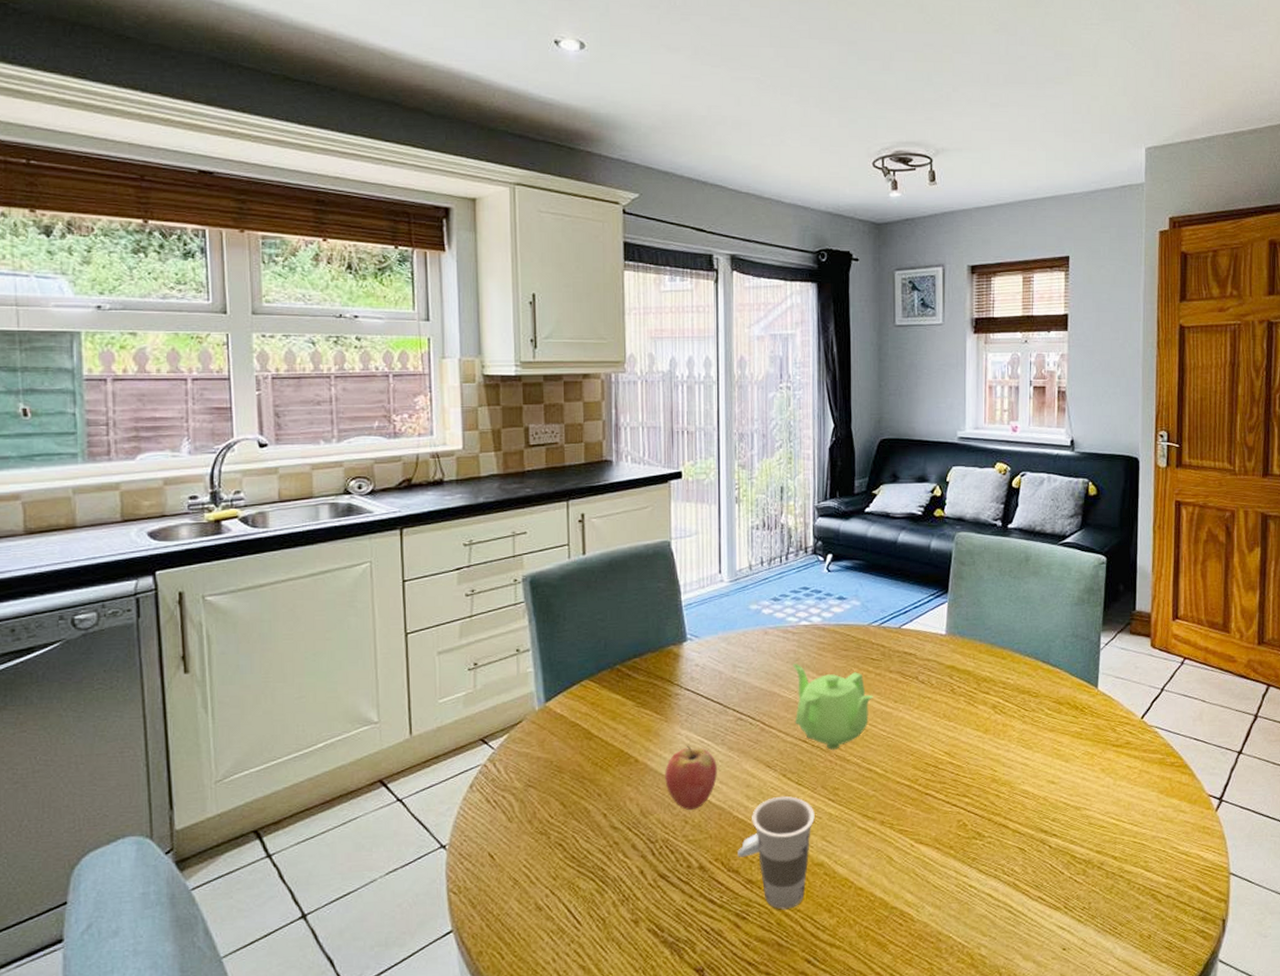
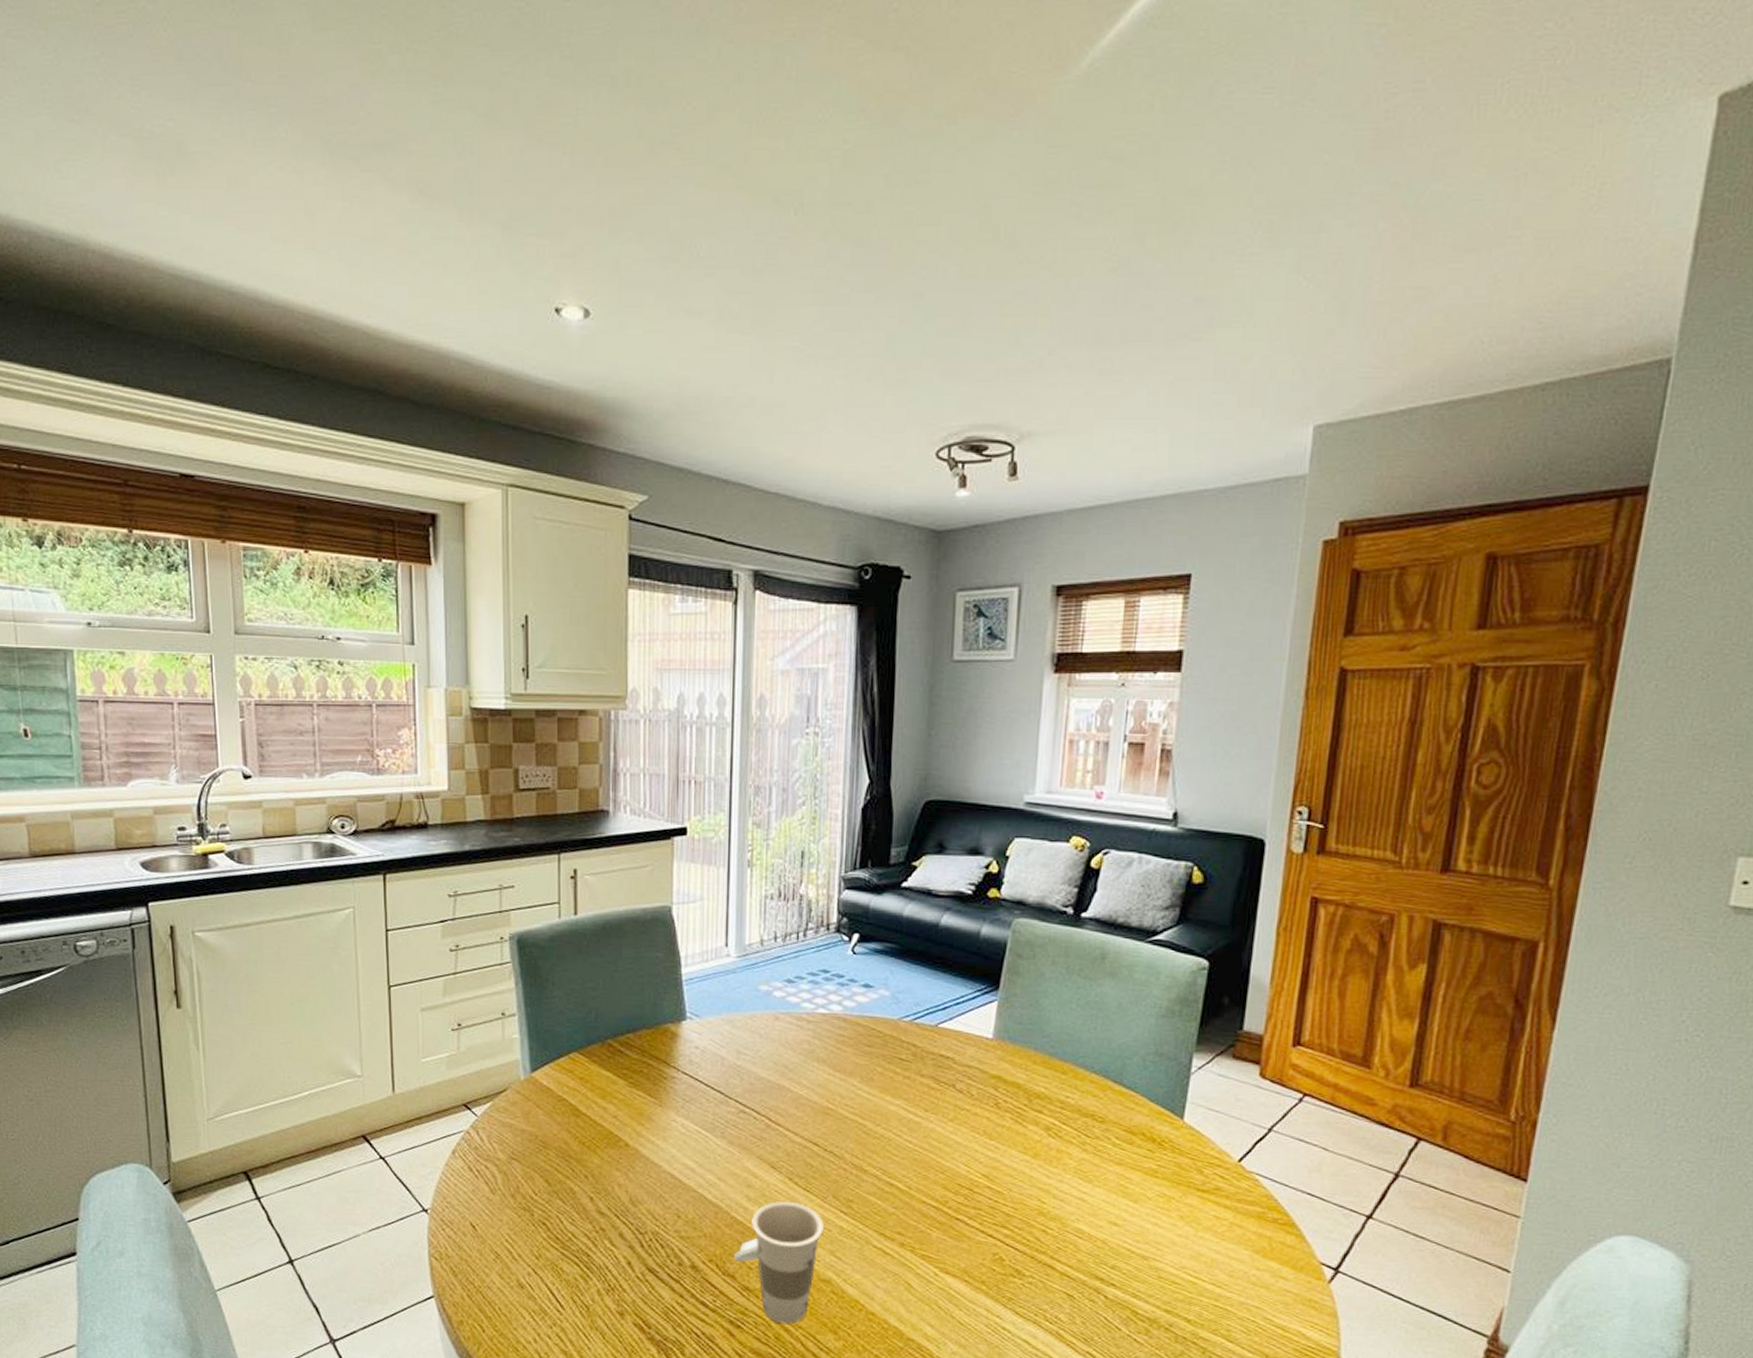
fruit: present [665,745,717,810] -> none [657,1134,715,1204]
teapot: present [793,664,874,750] -> none [806,1056,901,1157]

